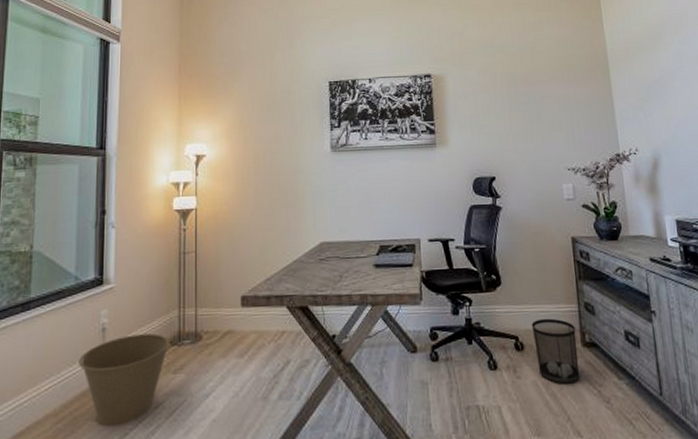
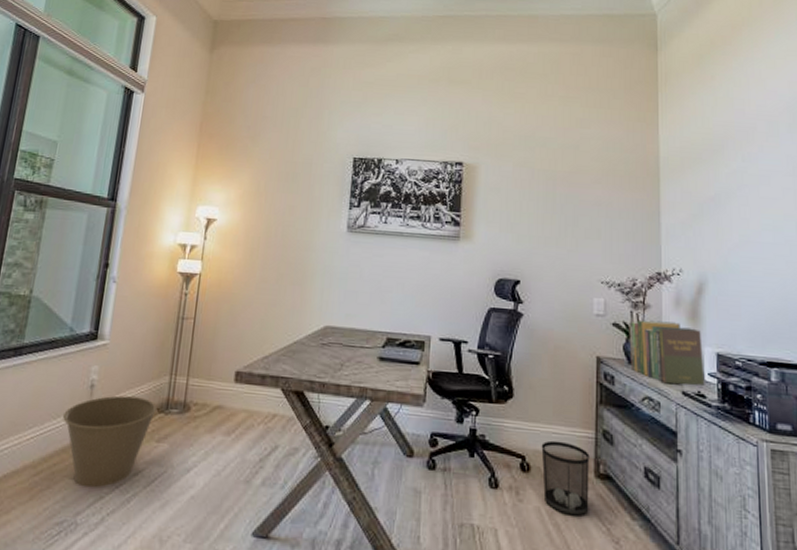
books: none [596,197,669,253] -> present [629,320,705,386]

